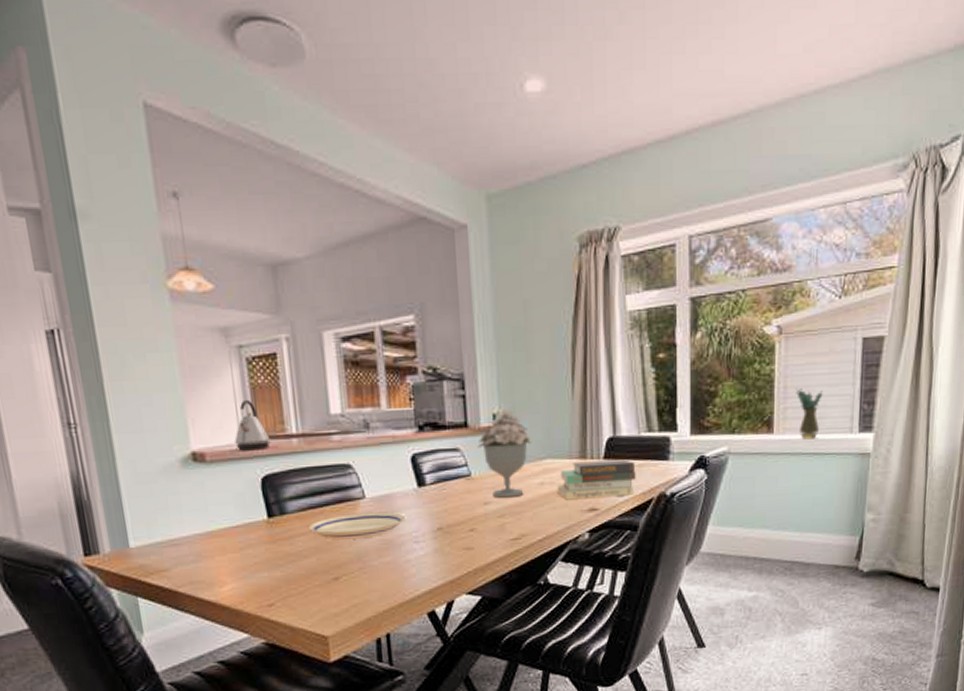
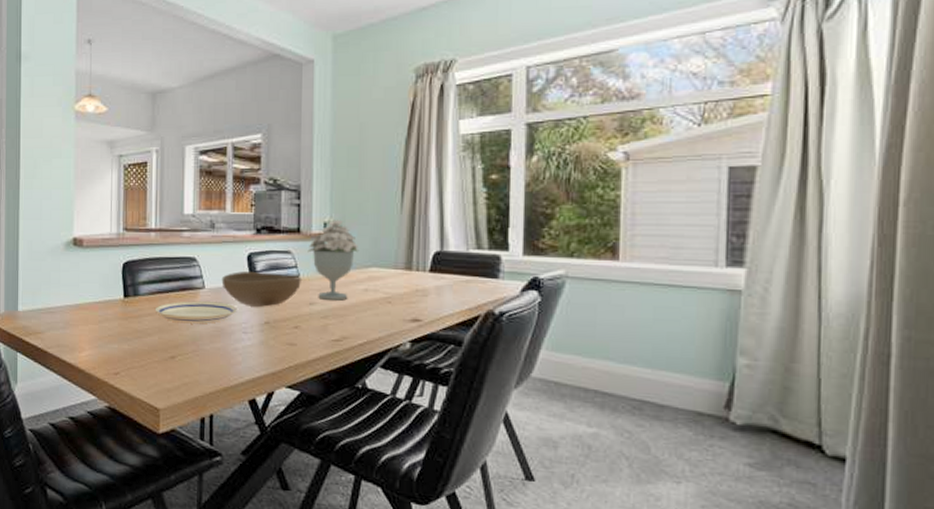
kettle: present [234,399,271,451] -> none [107,198,134,240]
bowl: none [384,474,474,513] -> present [221,271,301,307]
books: present [557,459,636,500] -> none [381,272,463,310]
vase: present [795,388,823,440] -> none [645,216,679,270]

